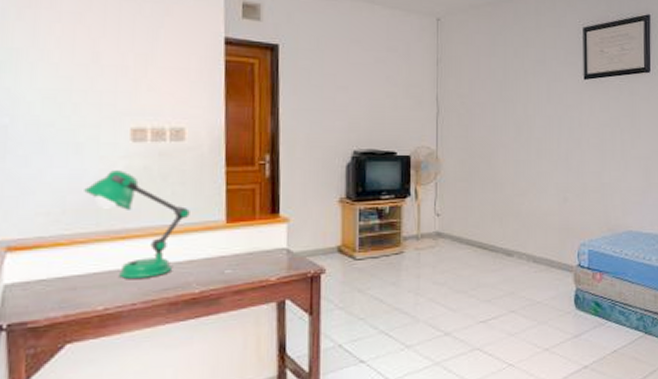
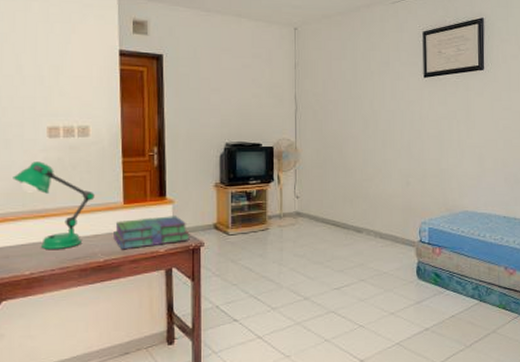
stack of books: none [213,237,308,279] -> present [113,216,190,250]

